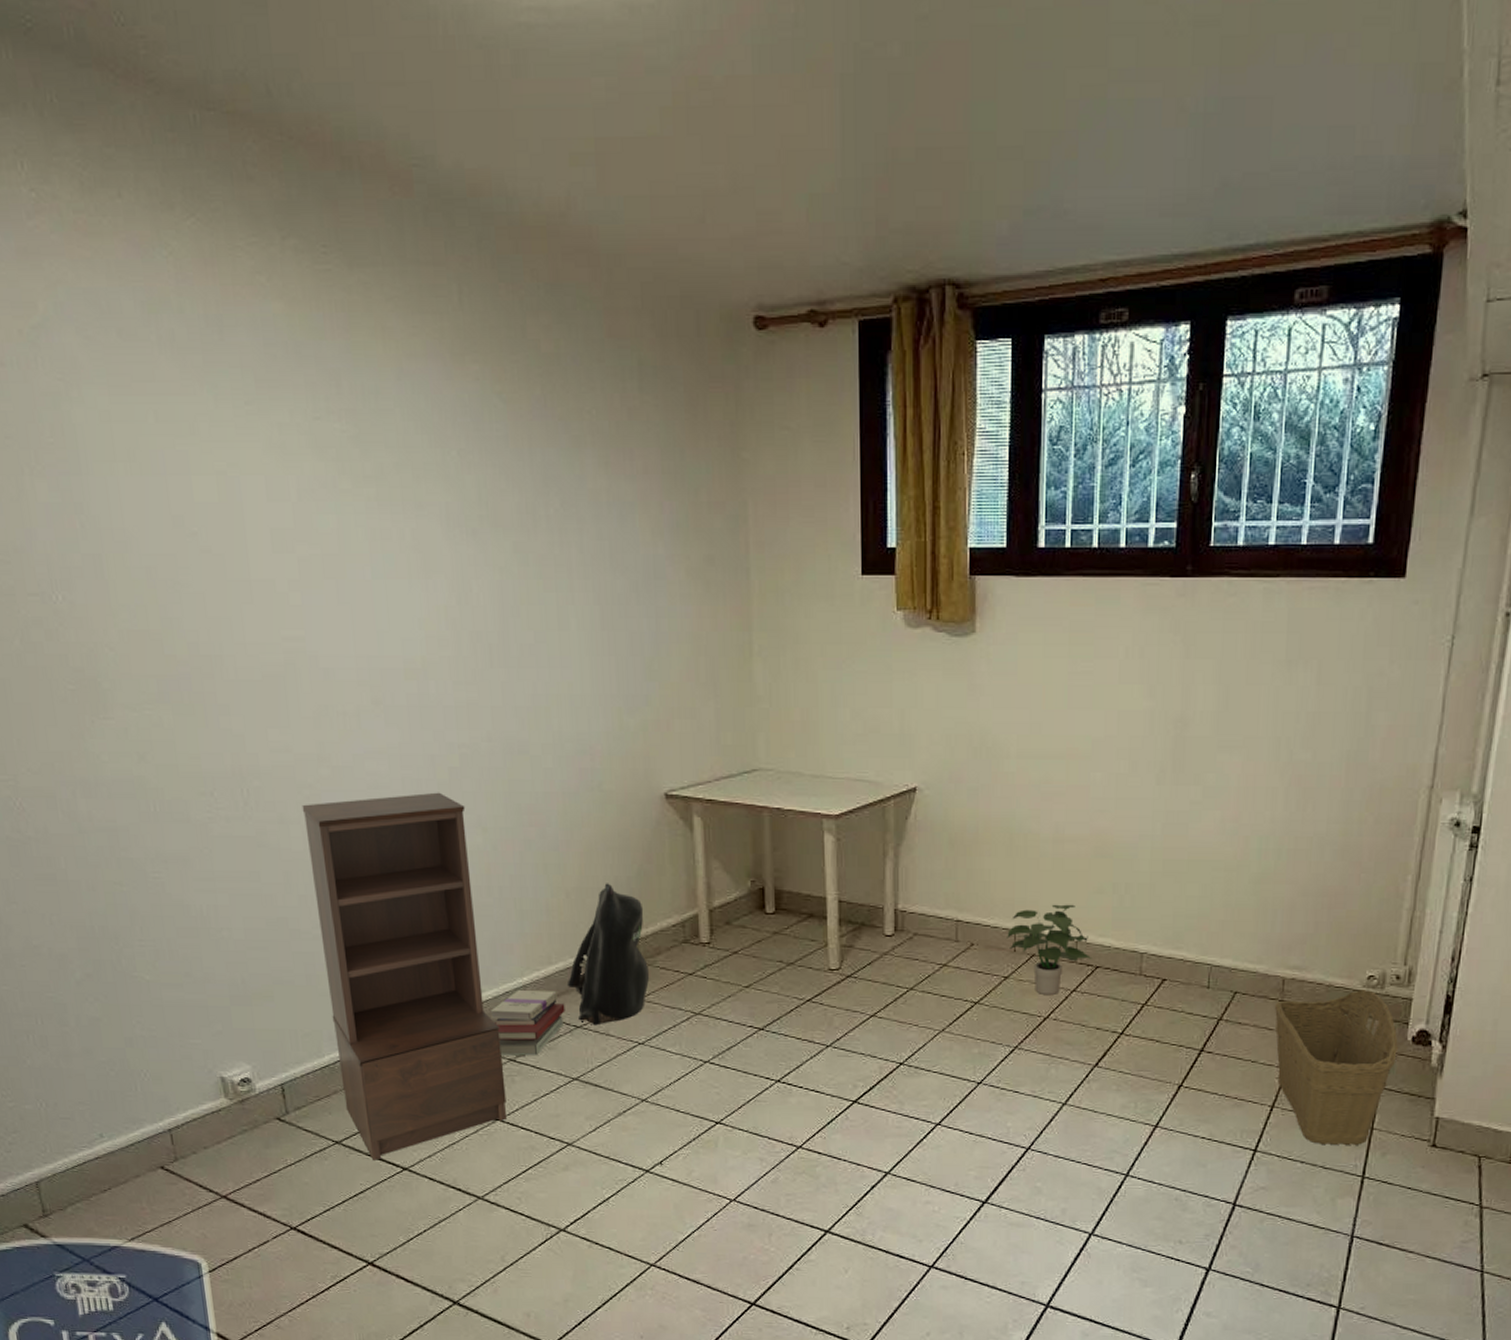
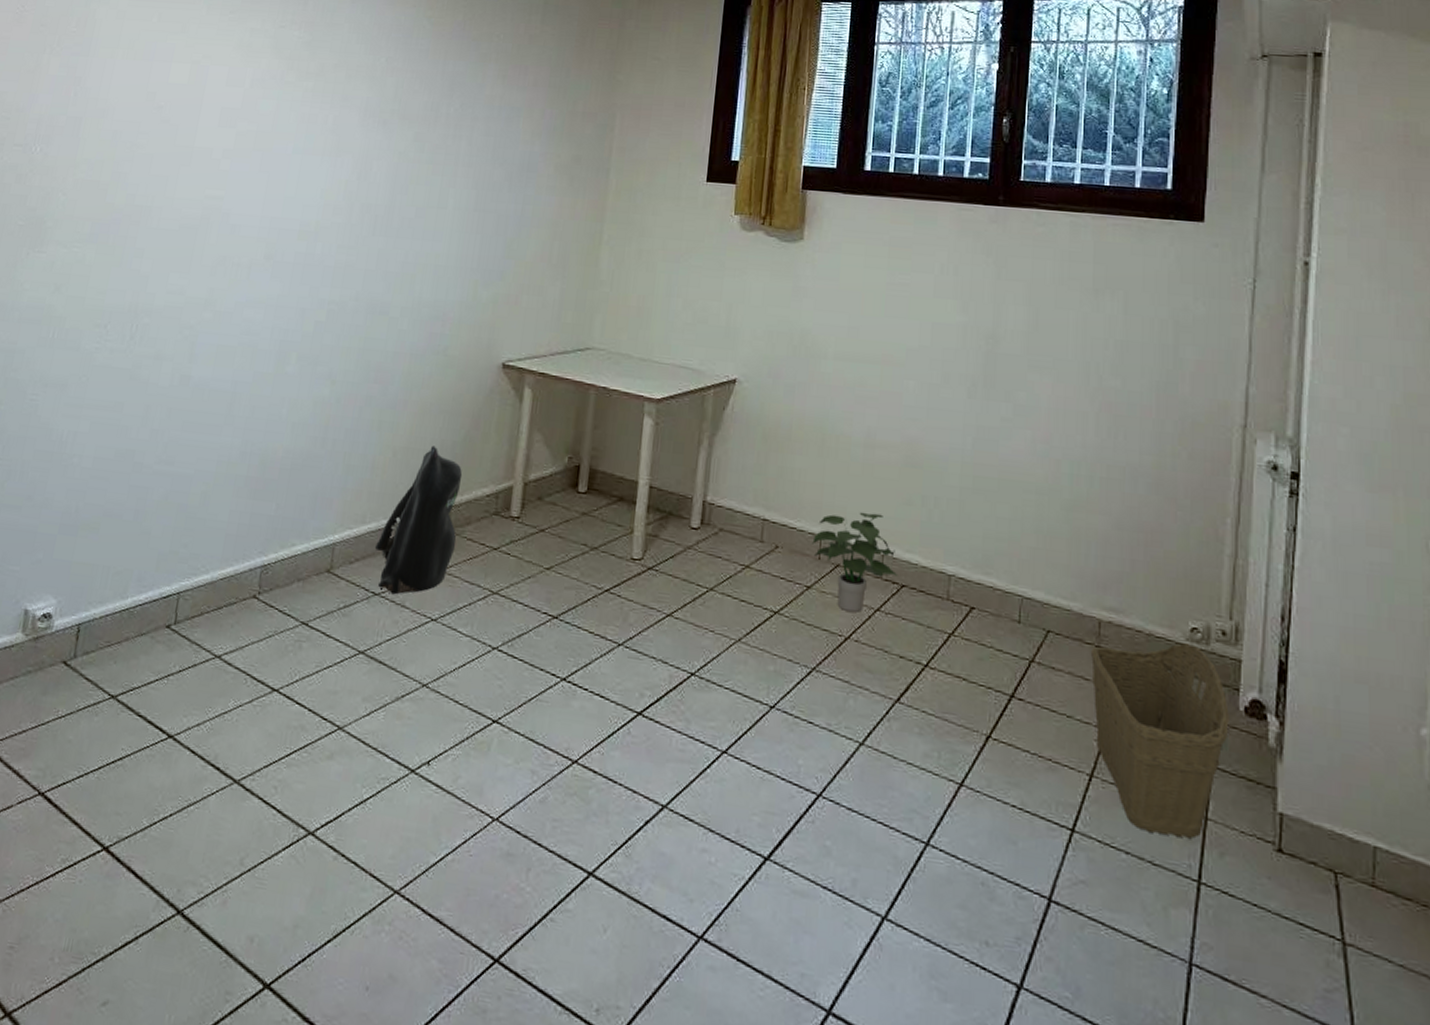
bookshelf: present [302,792,507,1160] -> none [132,342,321,723]
books: present [490,989,565,1057] -> none [294,547,369,622]

